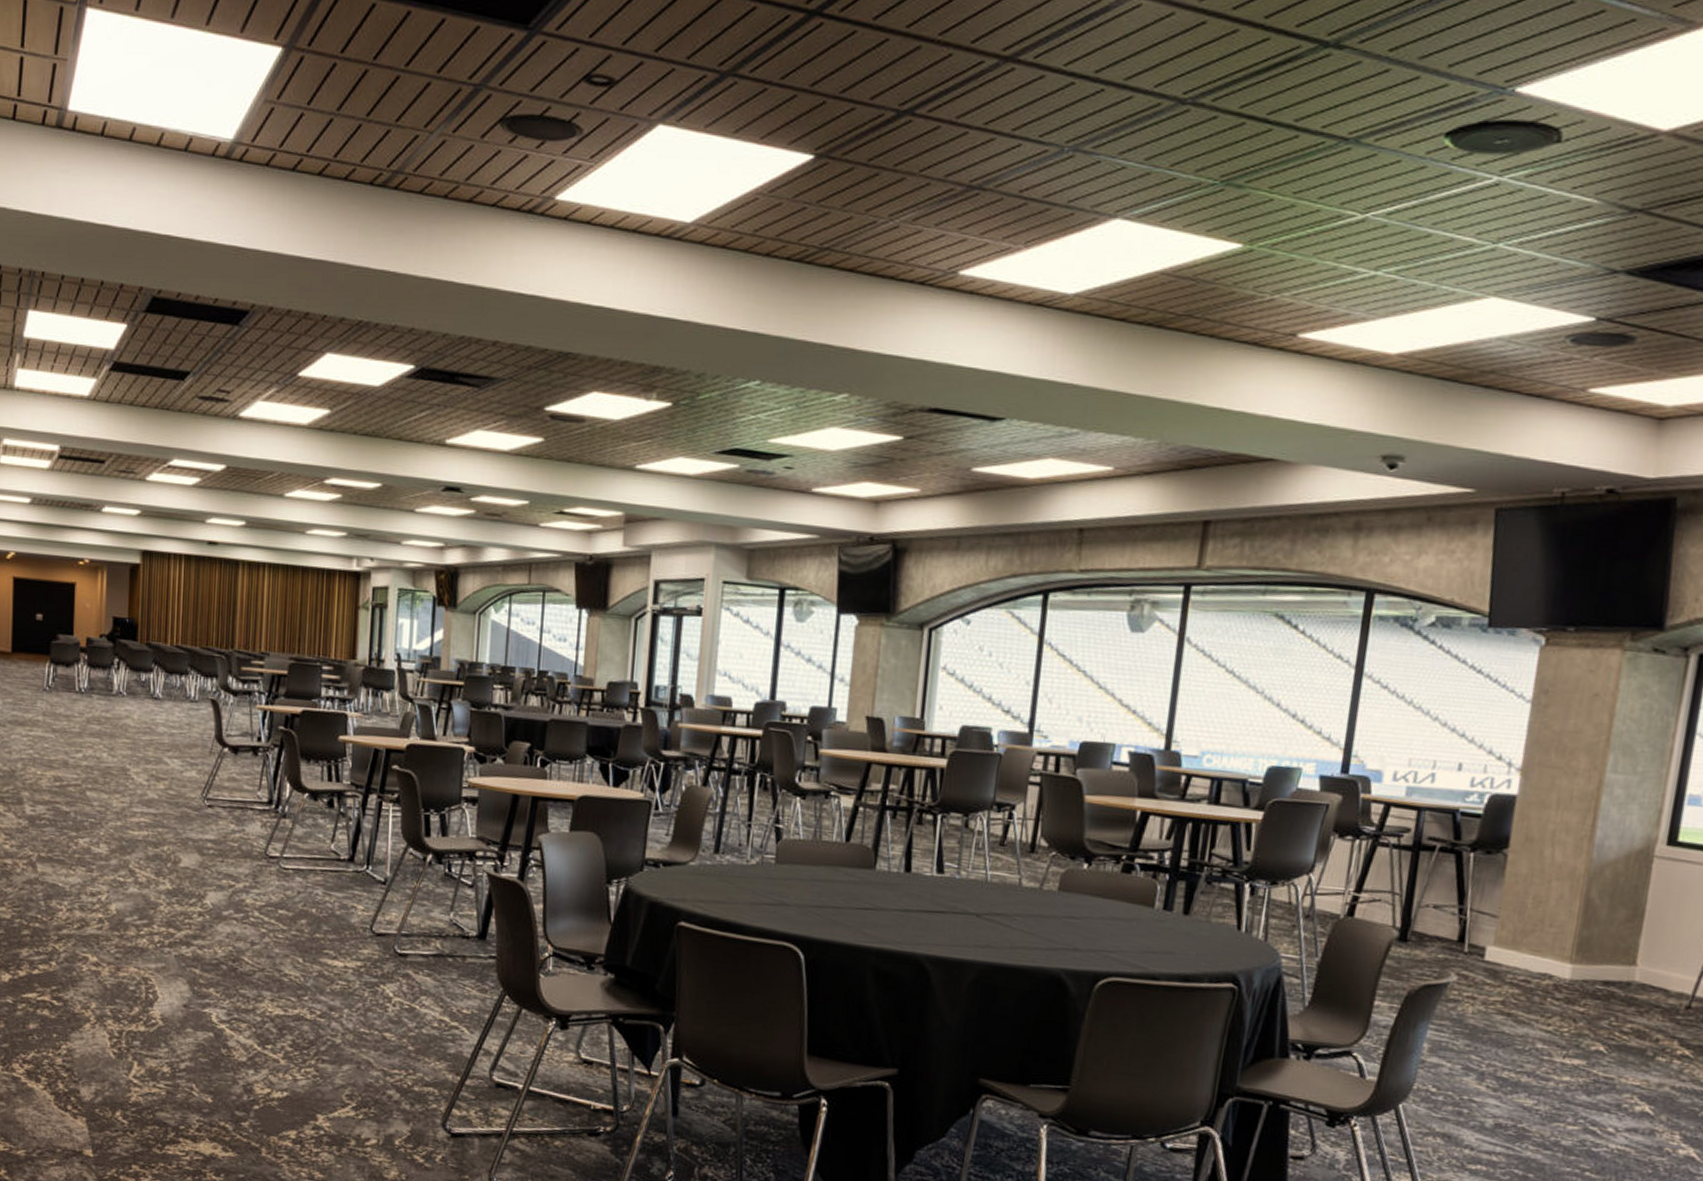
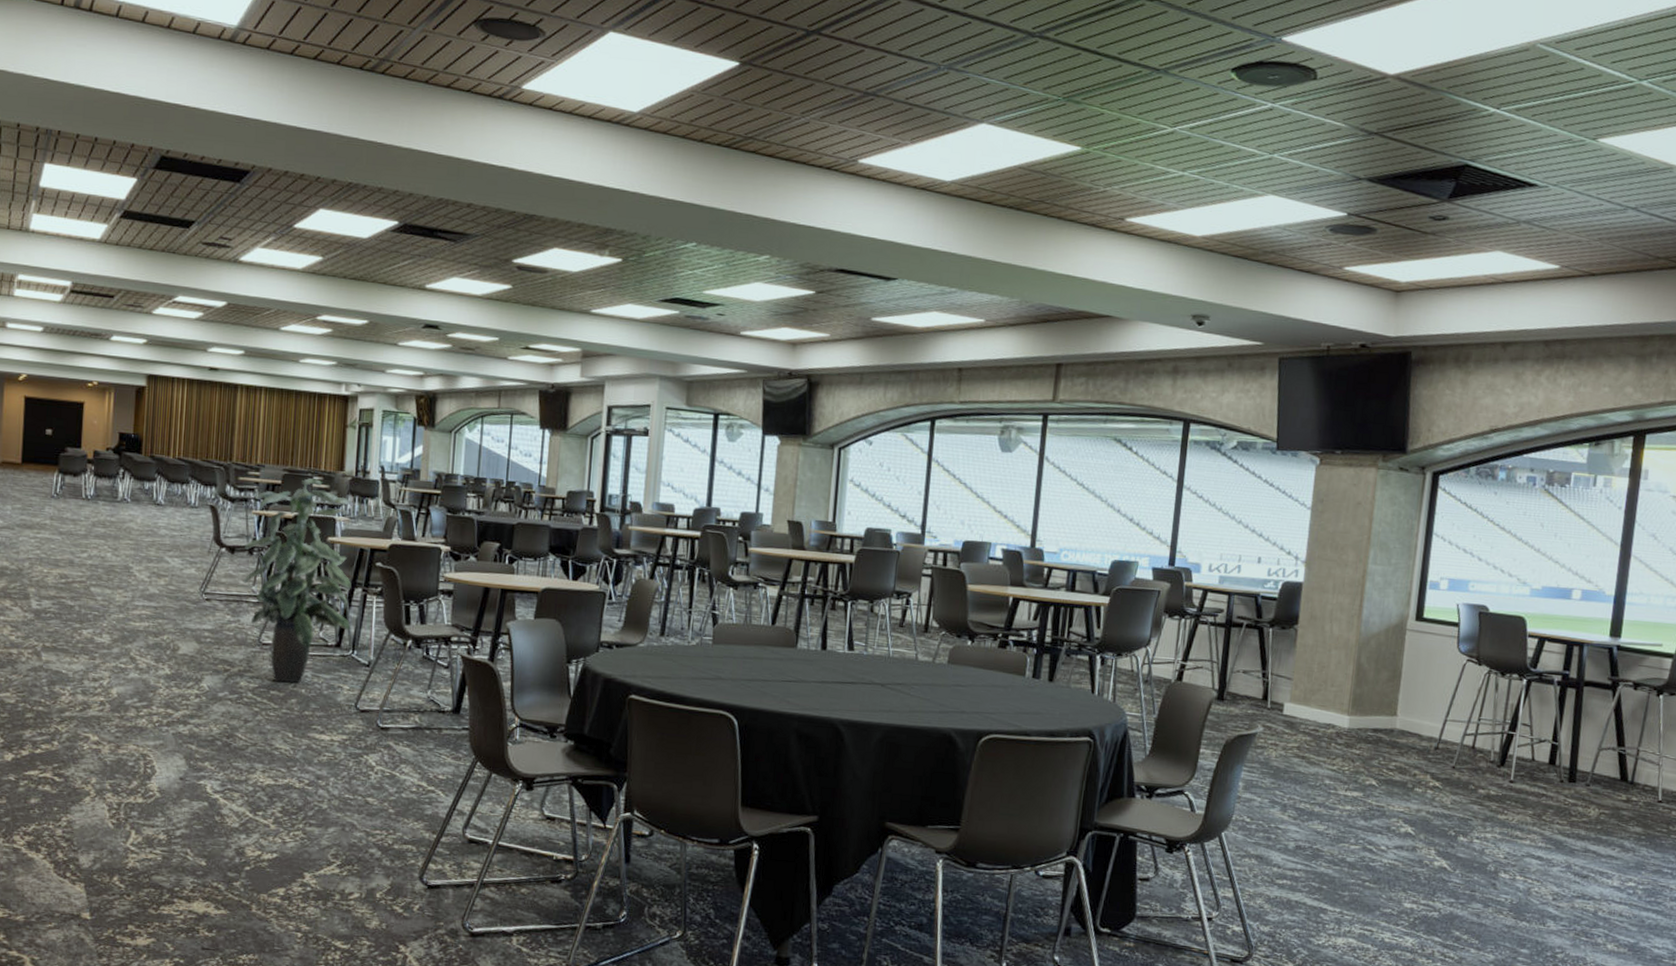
indoor plant: none [247,668,368,903] -> present [243,478,354,684]

